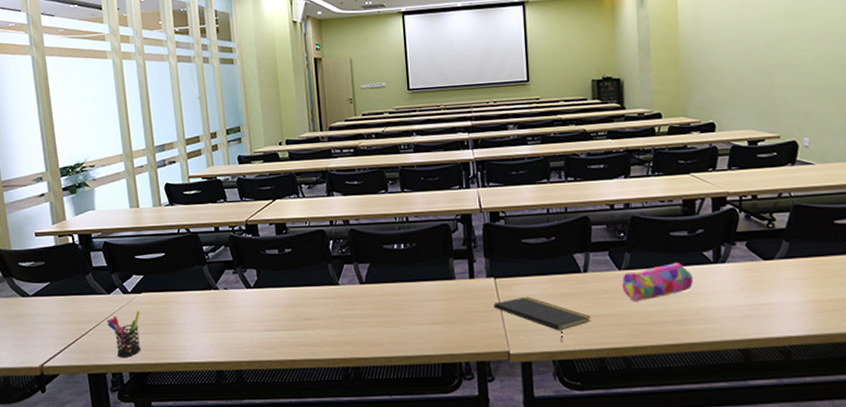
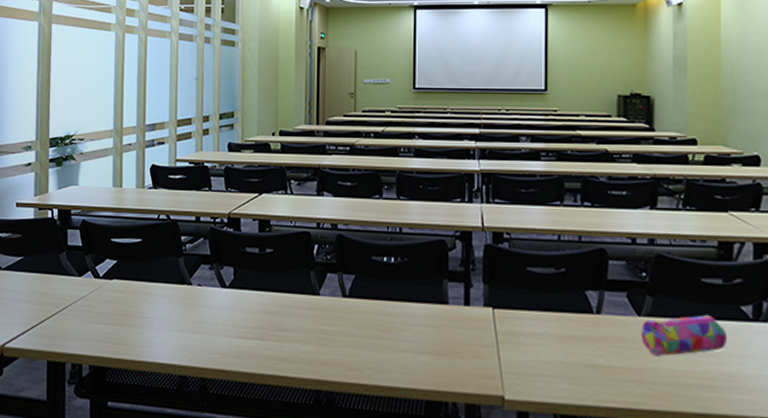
pen holder: present [107,310,141,358] -> none [74,298,110,348]
notepad: present [493,296,591,342] -> none [489,333,602,394]

